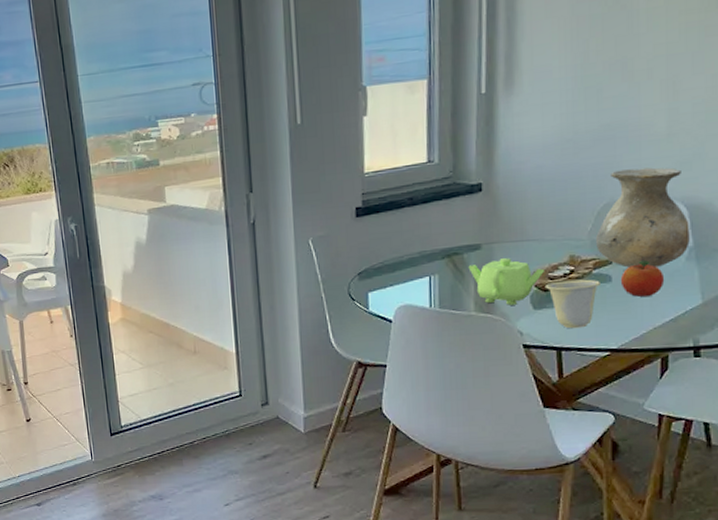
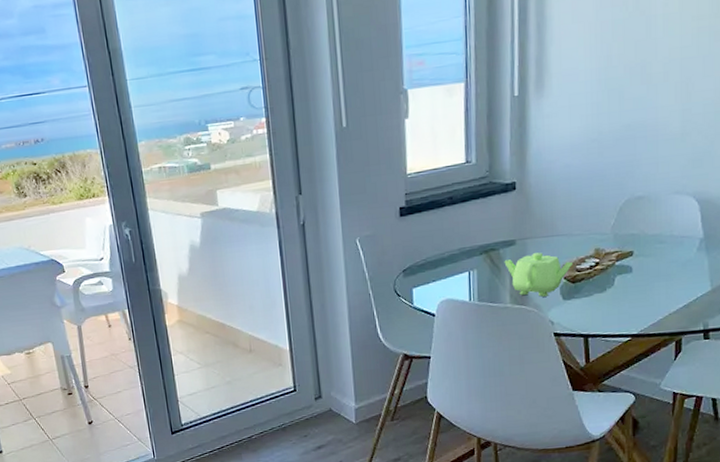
cup: present [544,279,600,329] -> none [573,270,622,317]
vase: present [595,167,690,268] -> none [617,165,700,259]
fruit: present [620,260,665,297] -> none [640,252,679,286]

